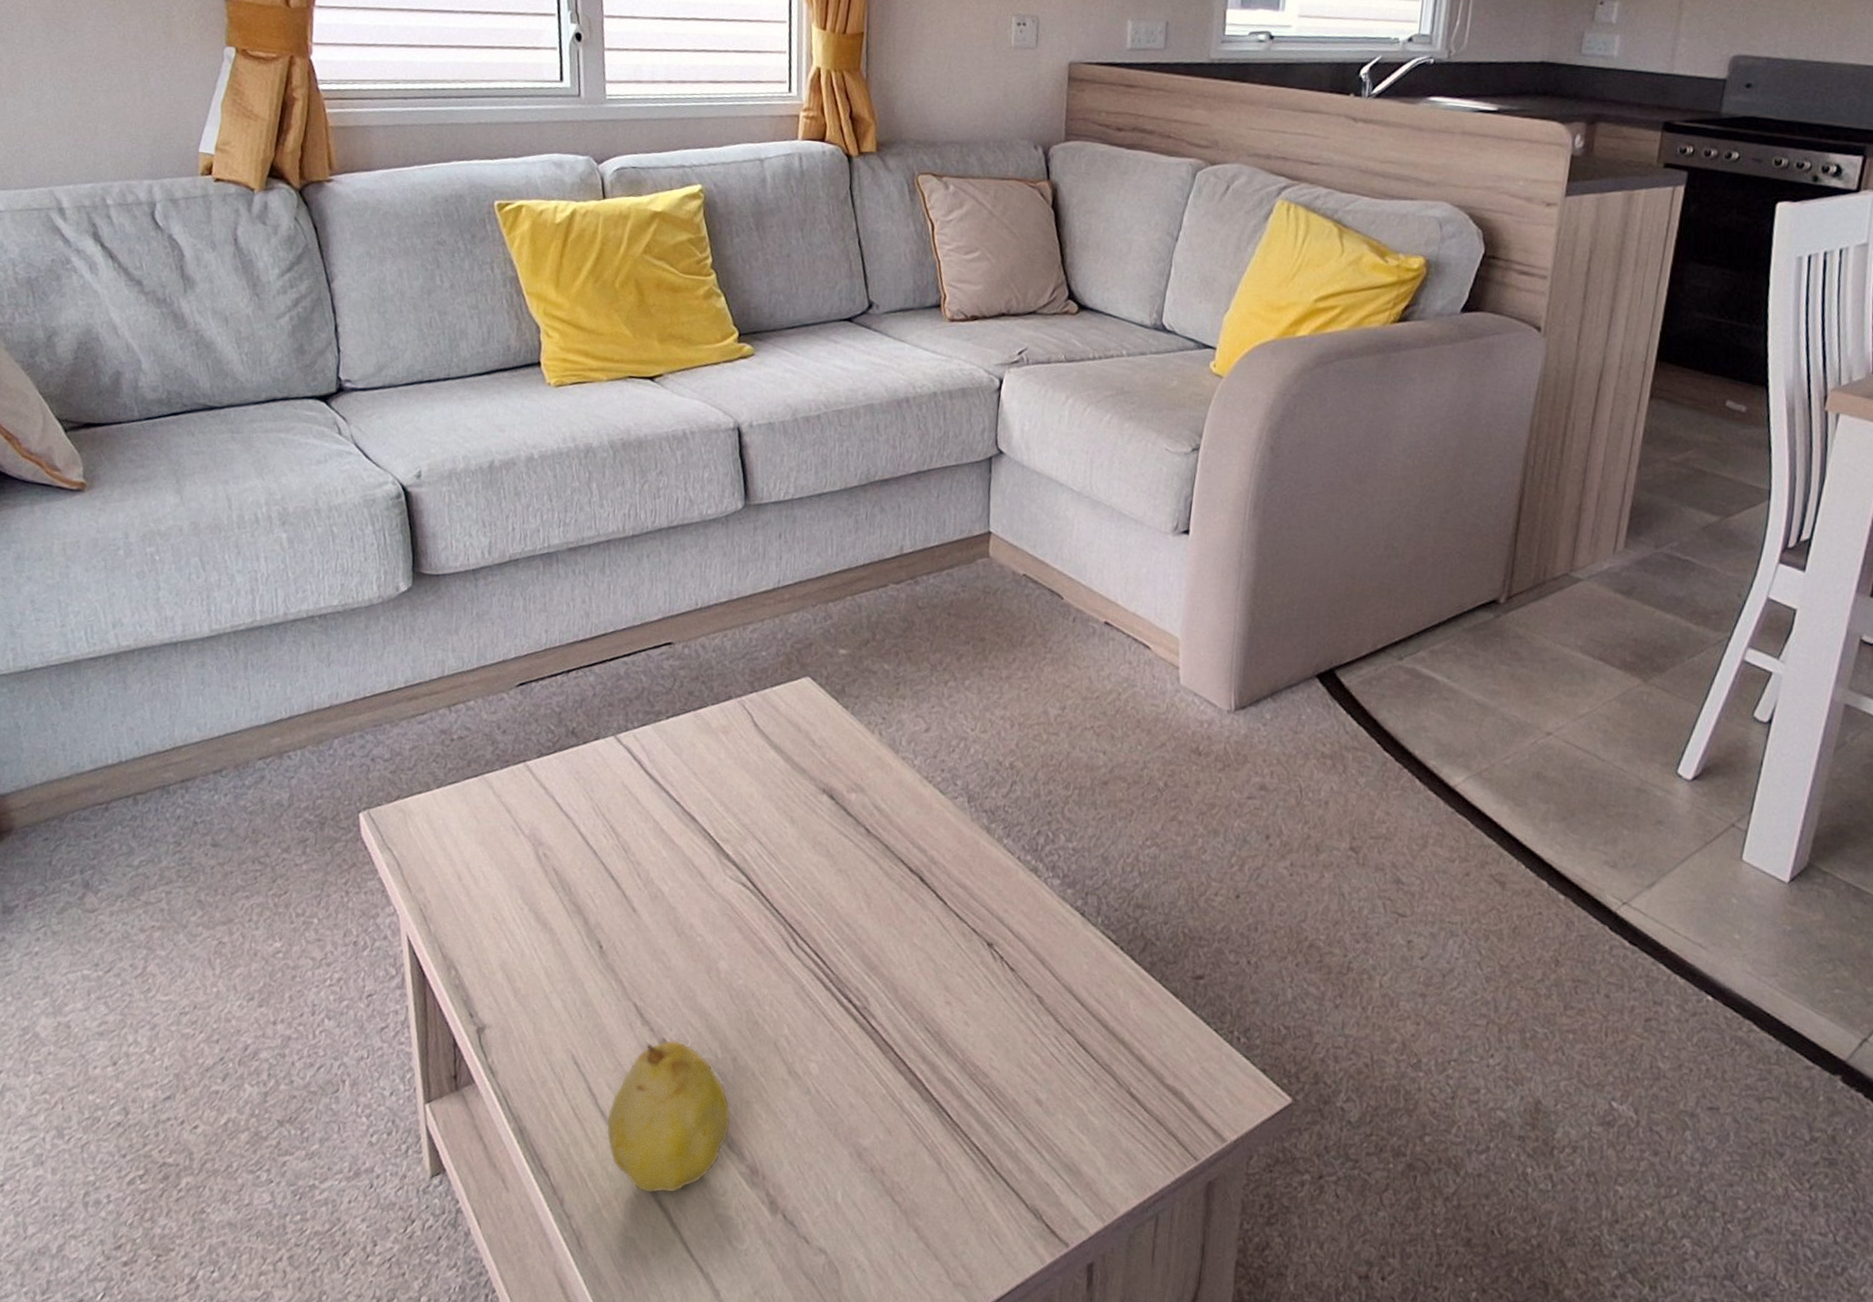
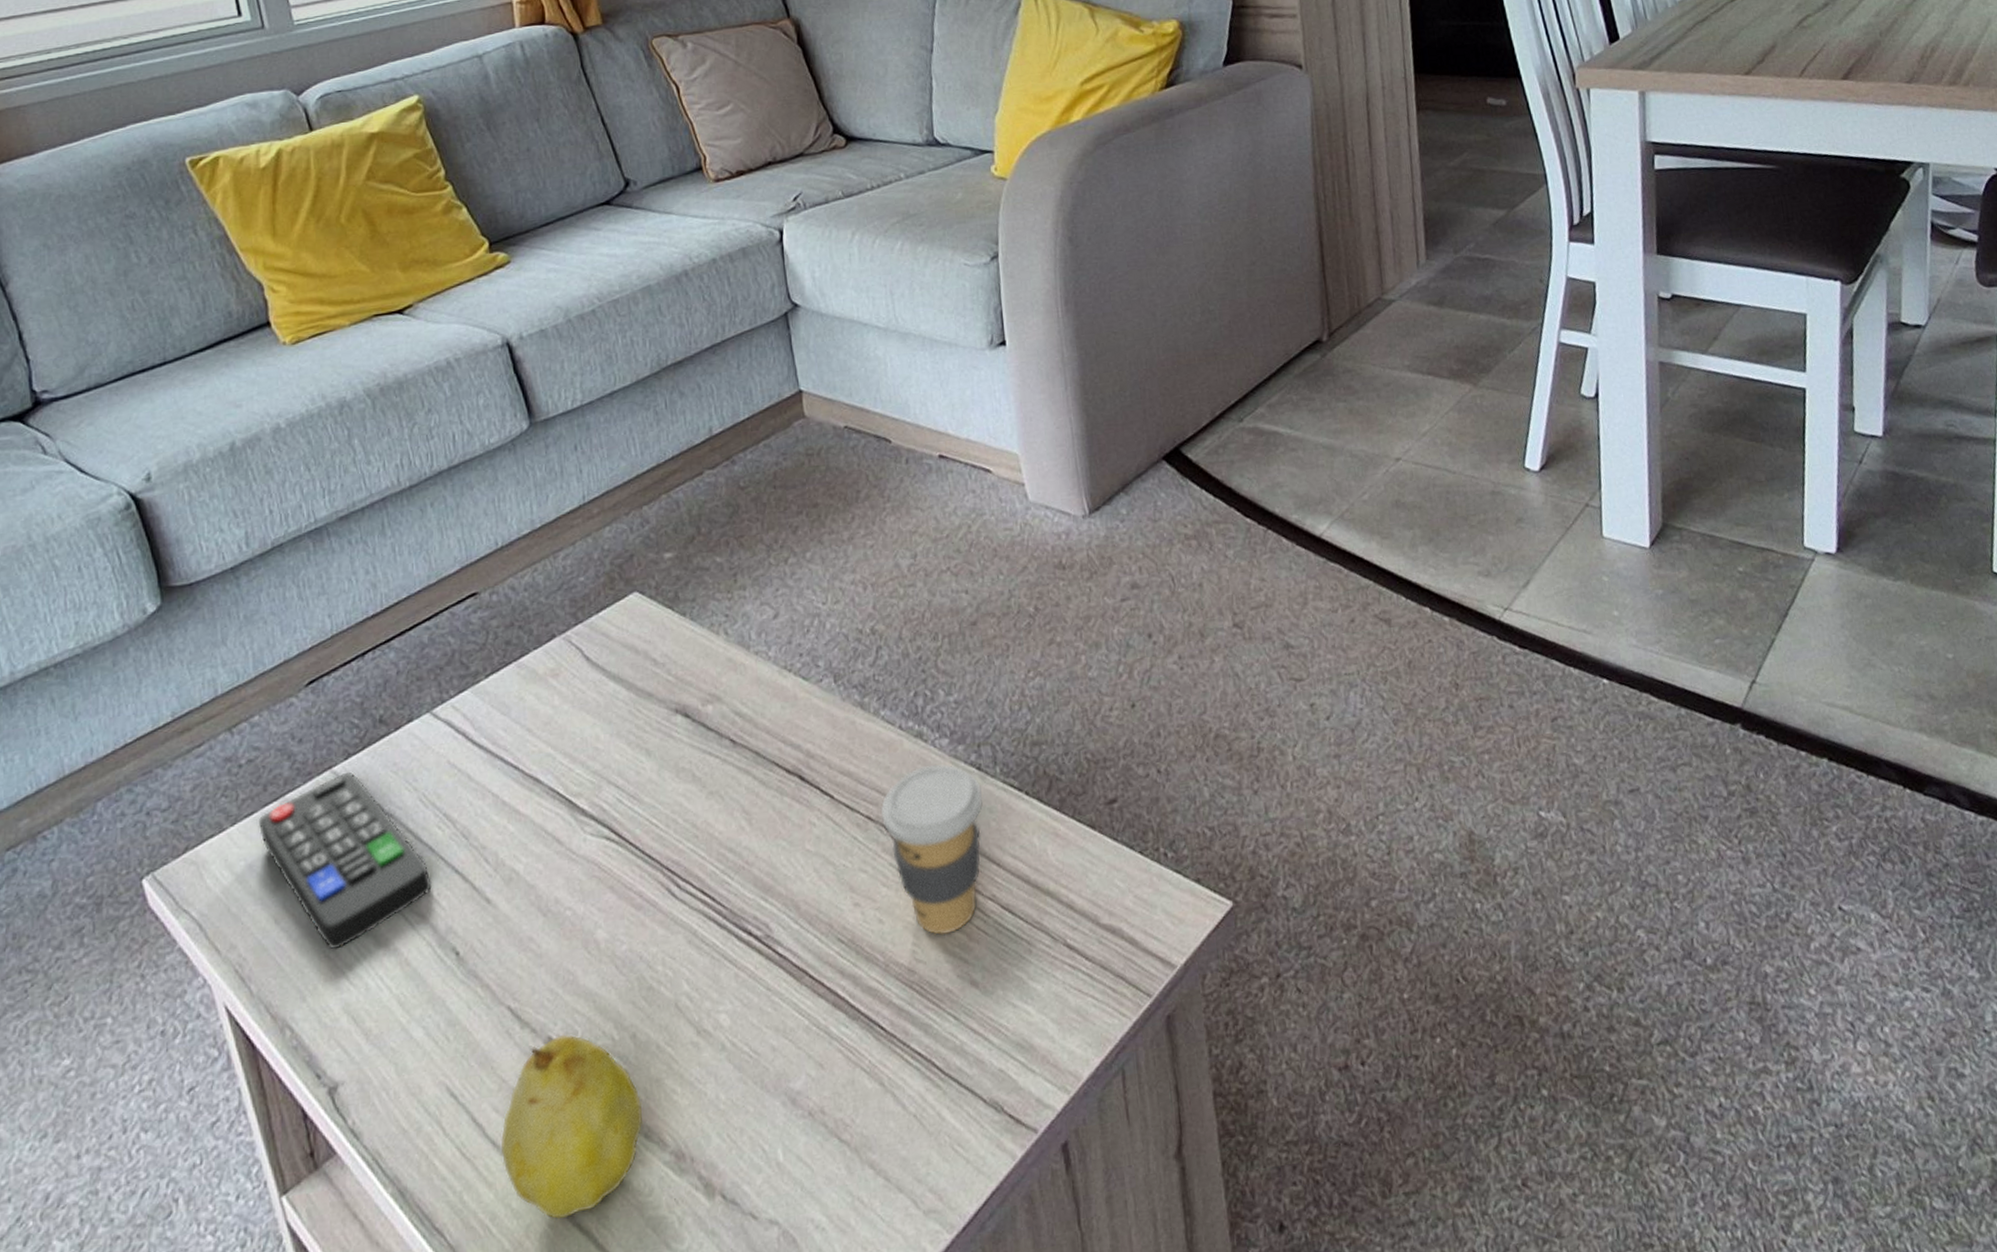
remote control: none [458,768,591,916] -> present [258,771,432,950]
coffee cup: none [985,898,1082,1053] -> present [880,763,984,935]

